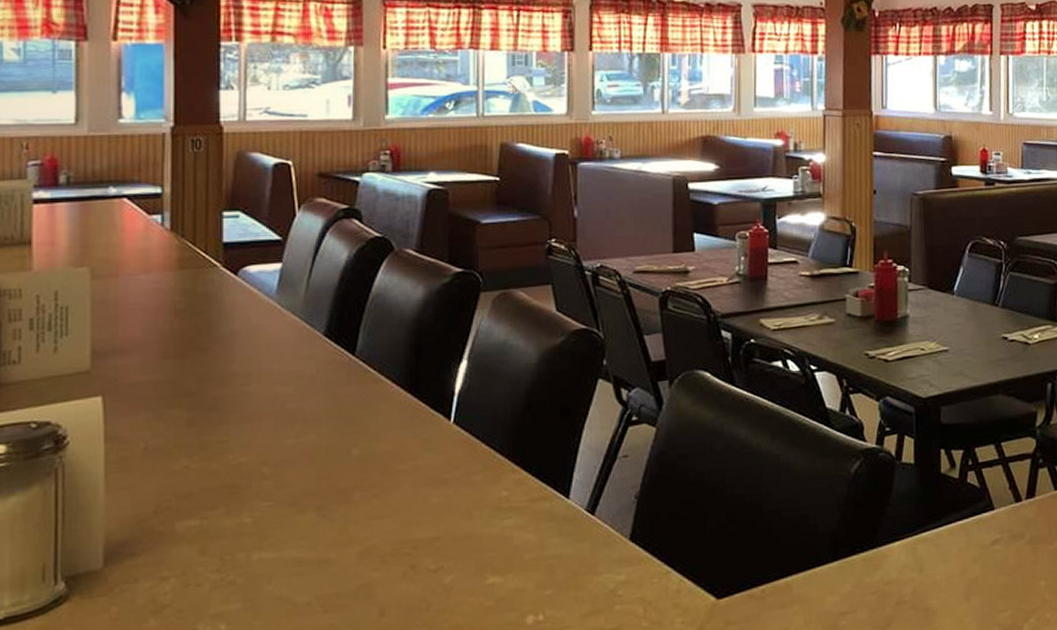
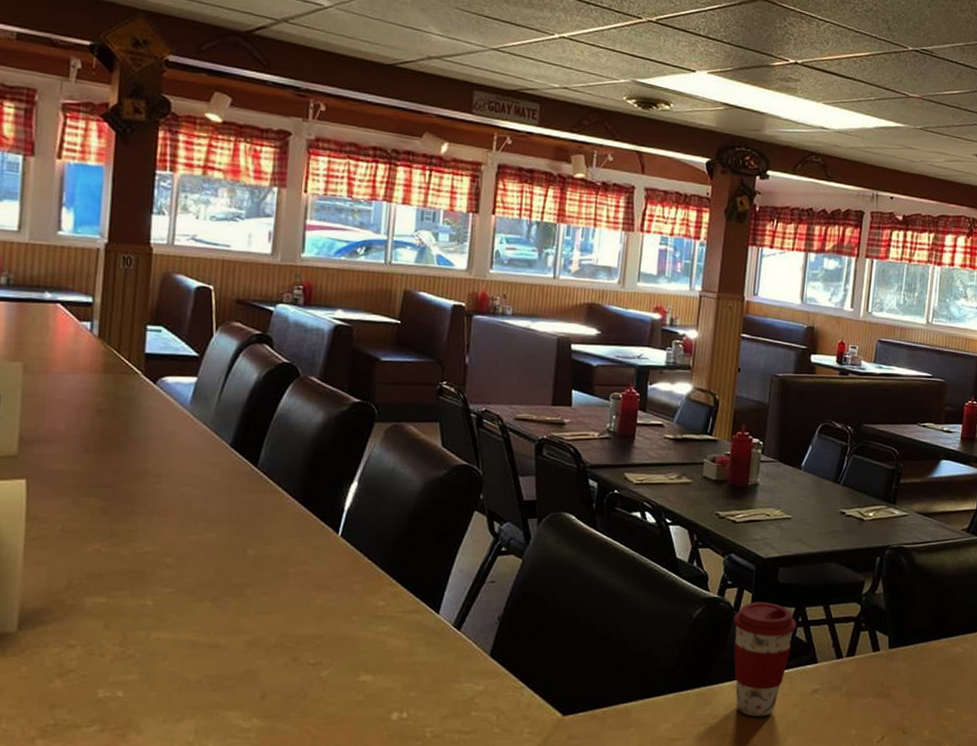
coffee cup: none [896,446,967,578] -> present [733,602,797,717]

